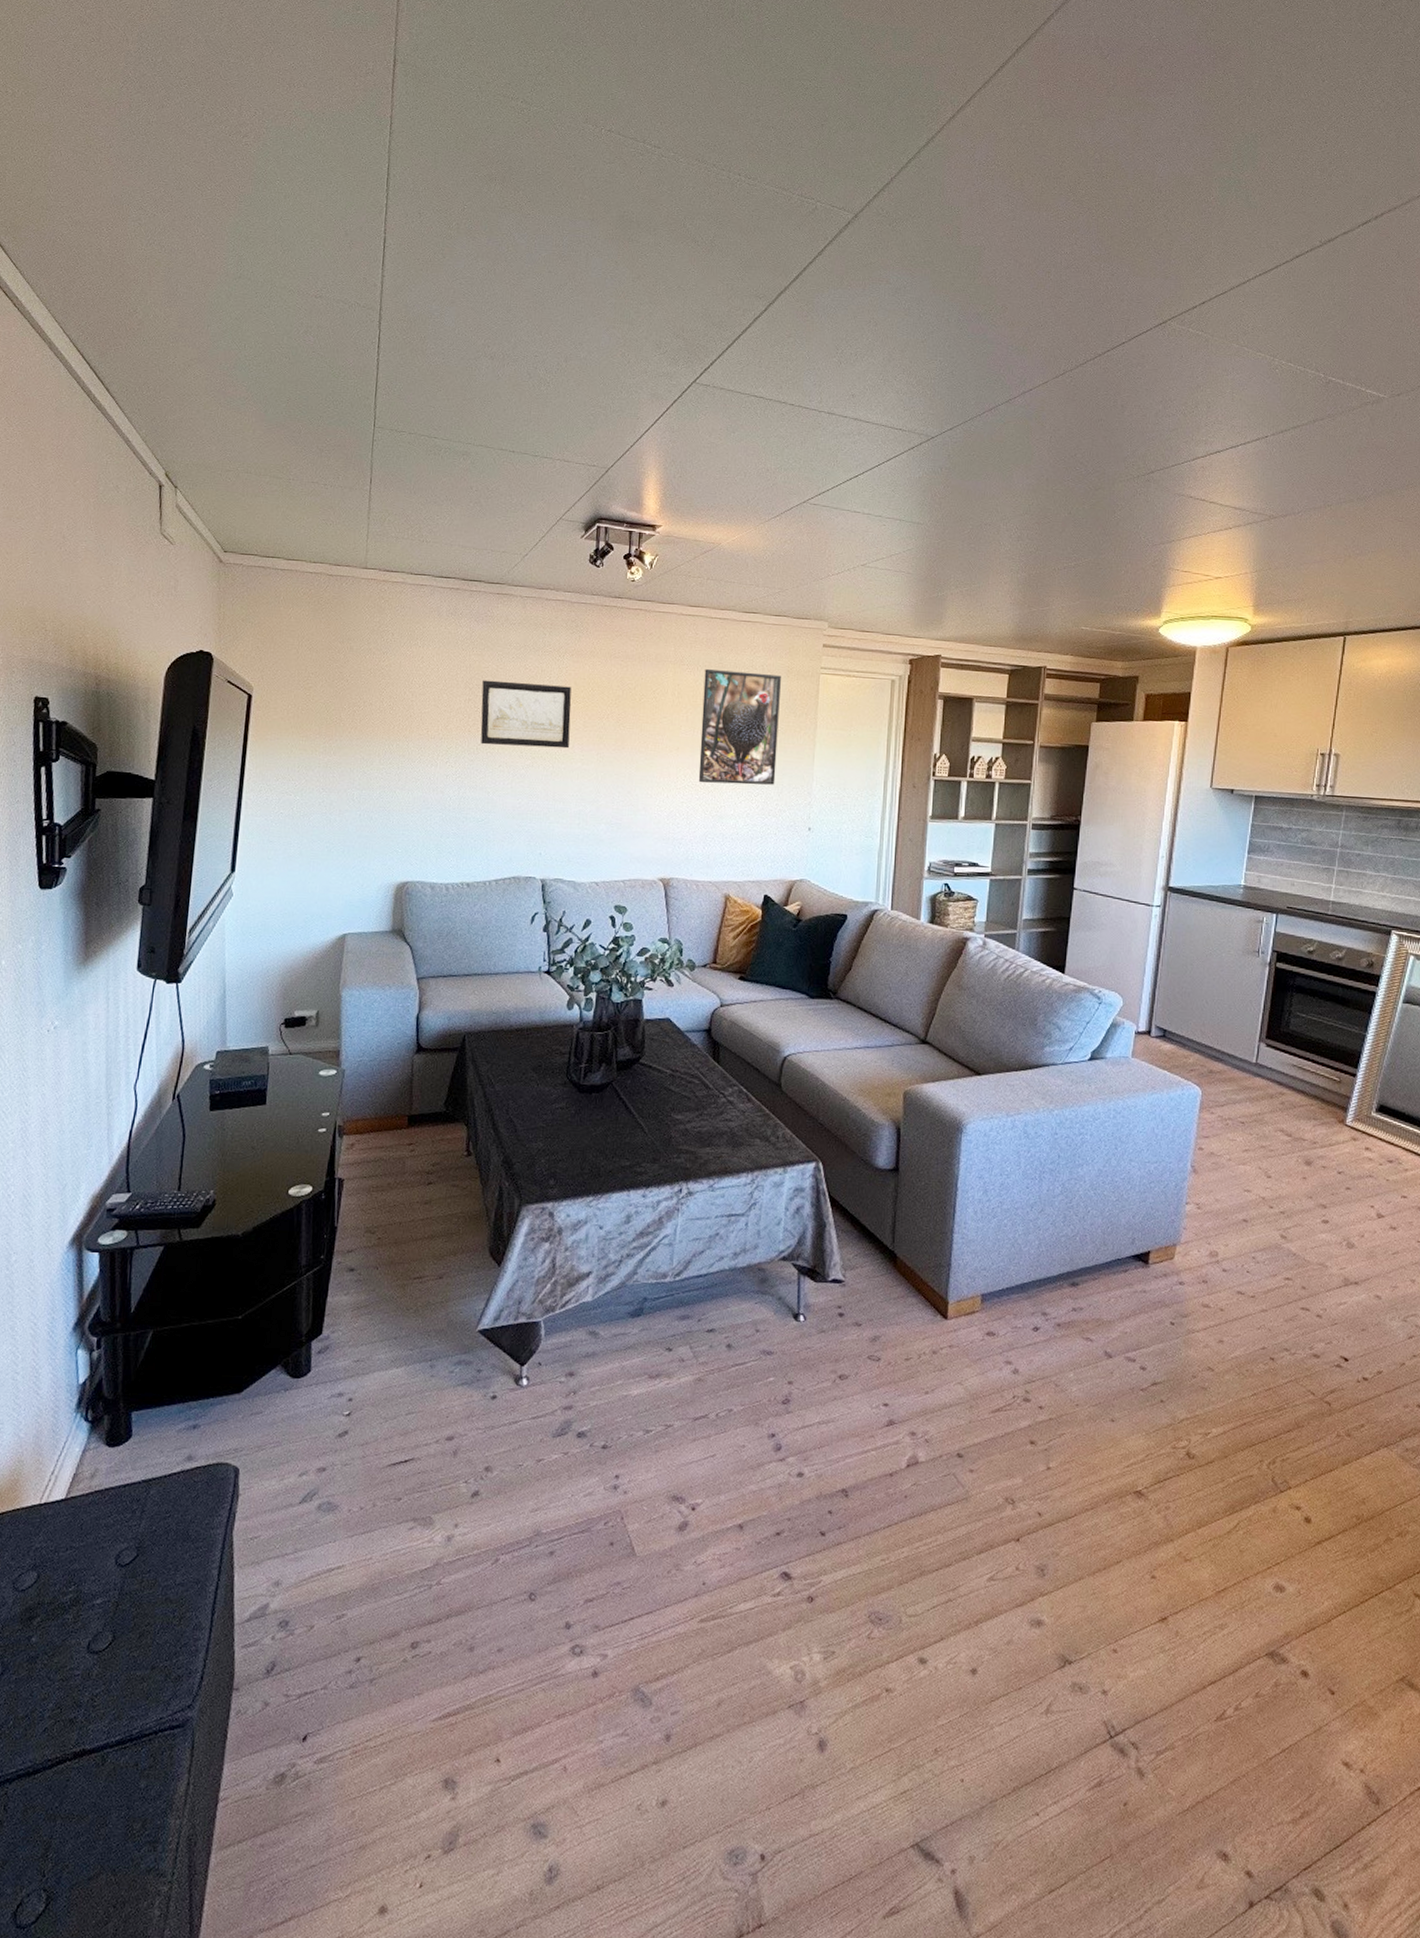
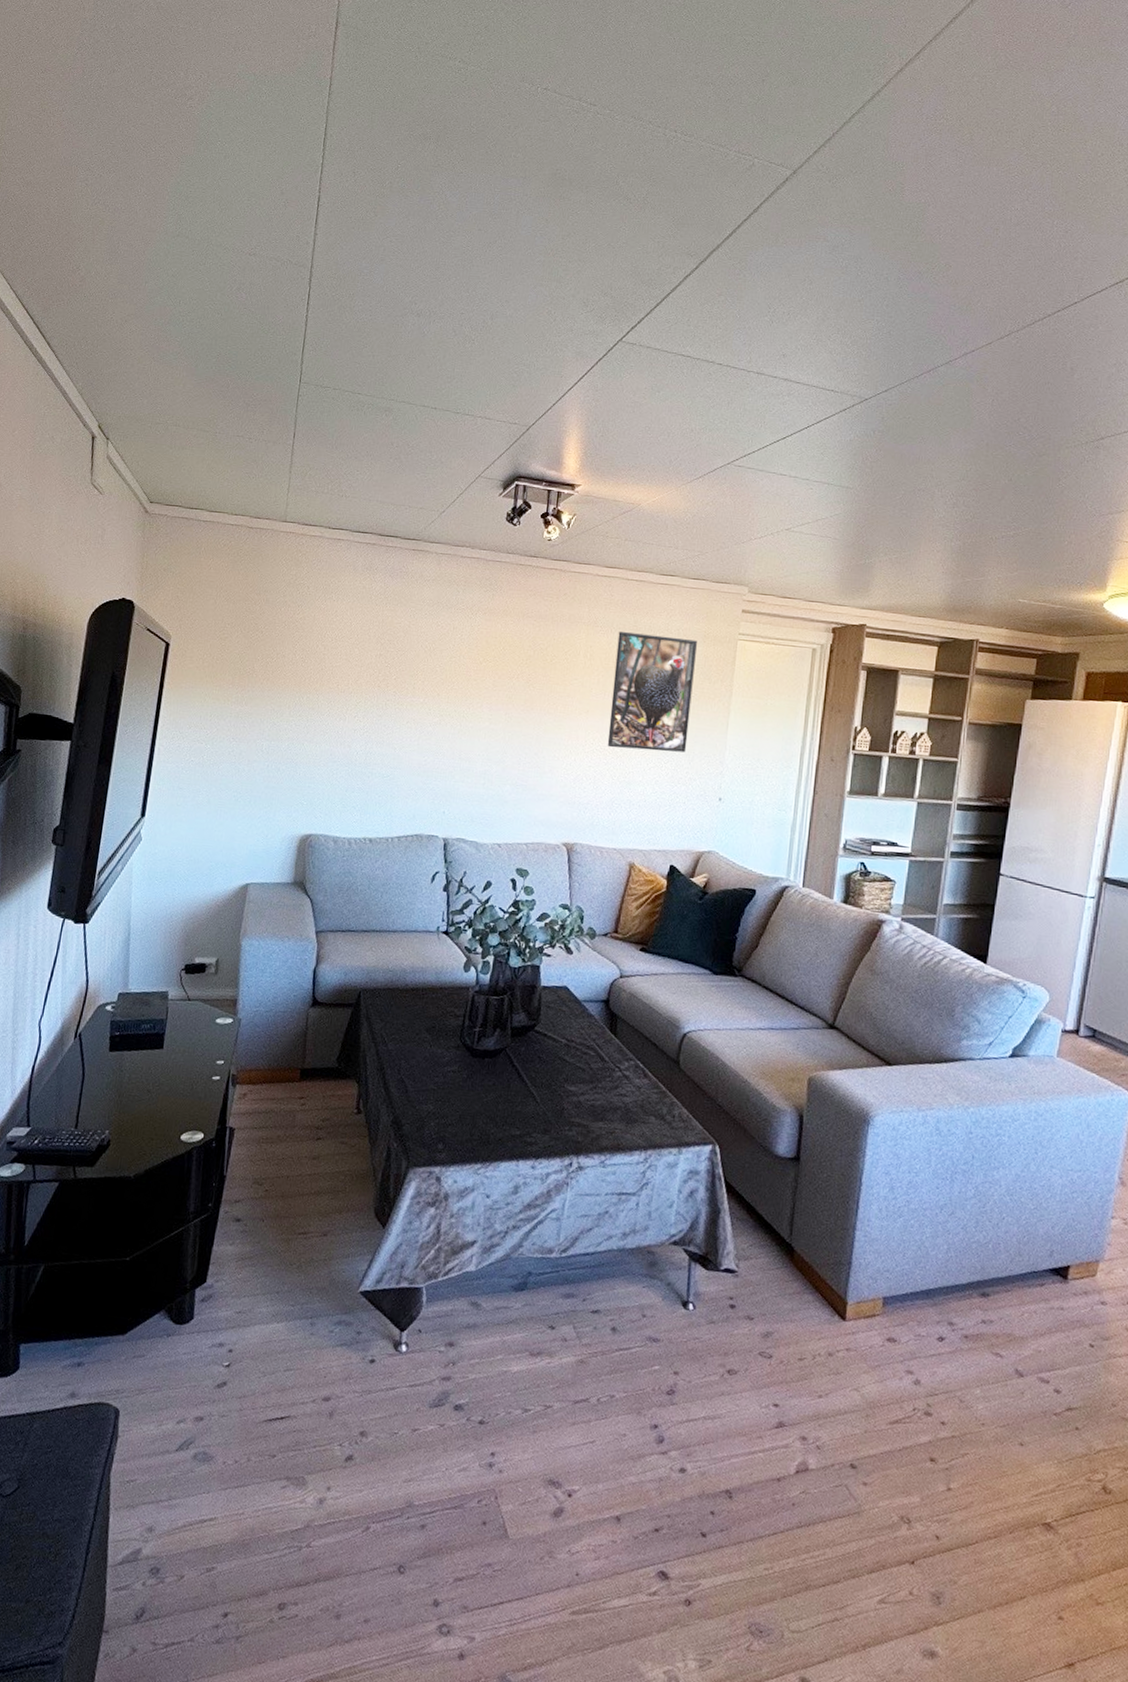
wall art: present [480,680,572,749] -> none [390,635,483,708]

